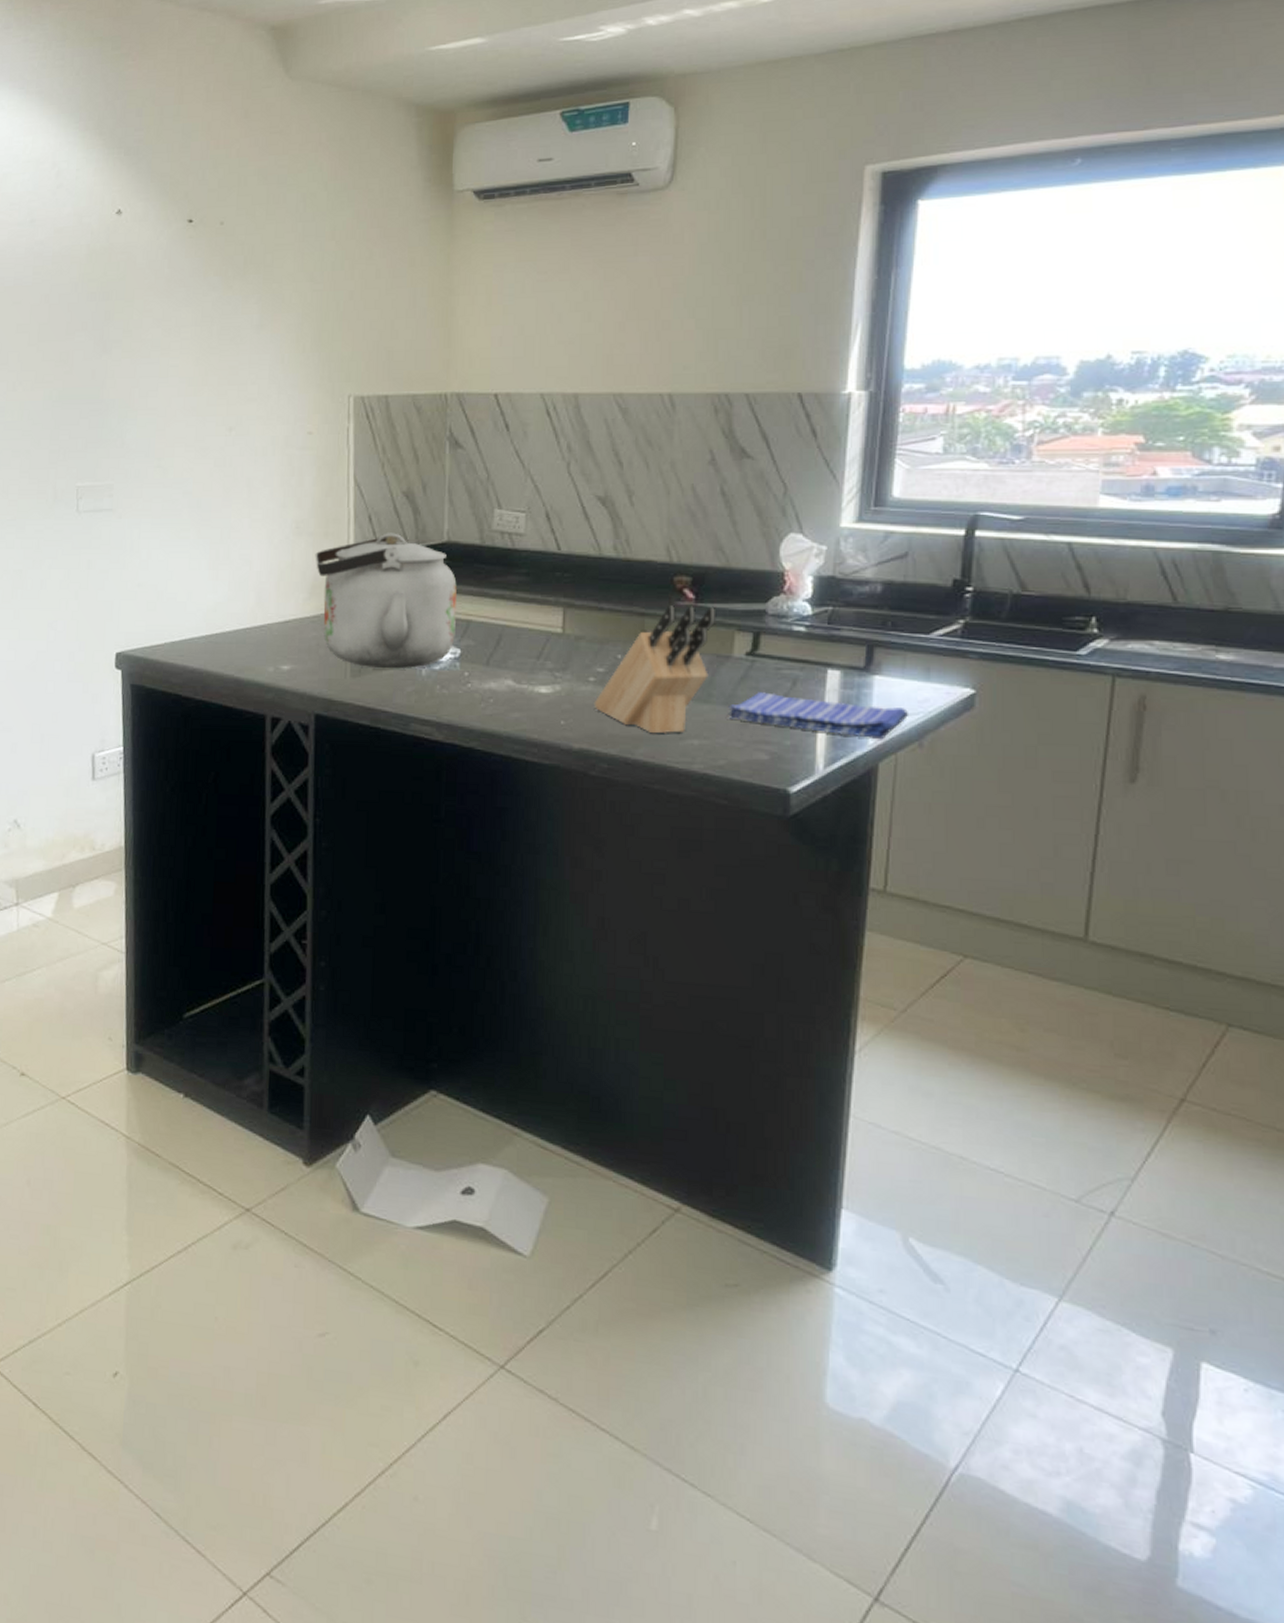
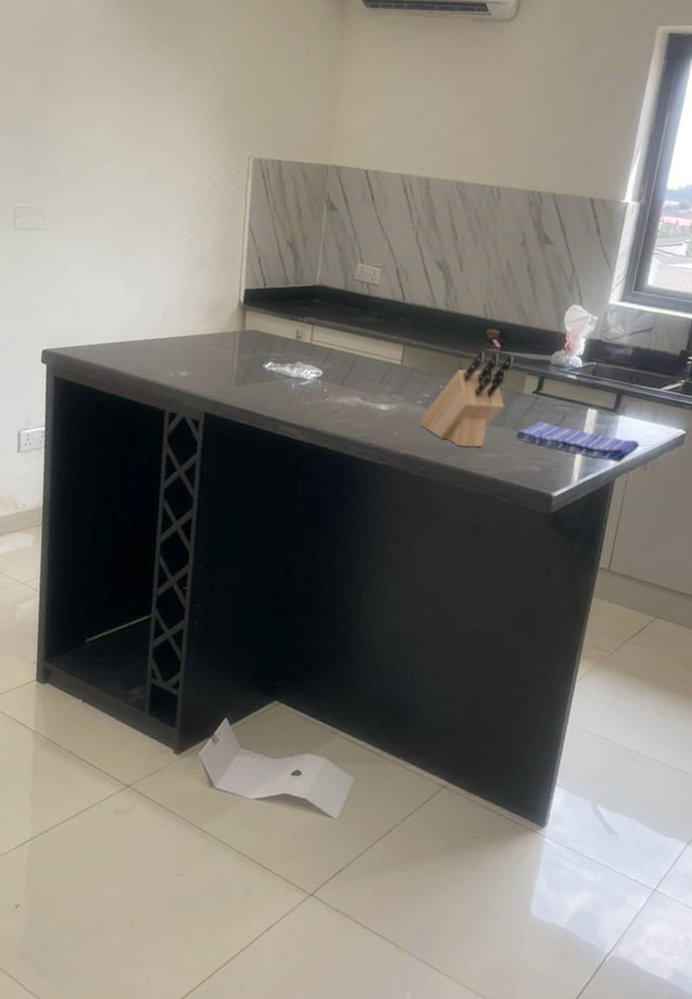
kettle: present [315,533,457,669] -> none [213,273,324,383]

